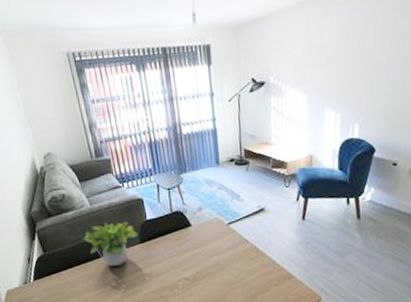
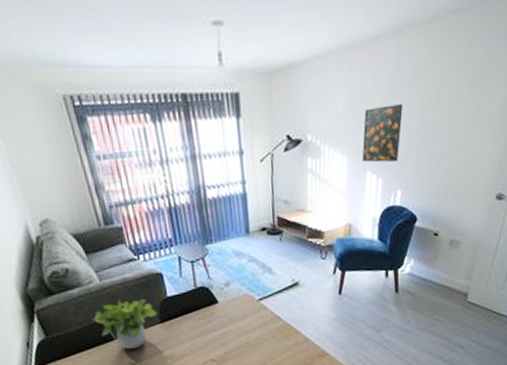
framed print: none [320,48,357,100] -> present [362,104,403,163]

